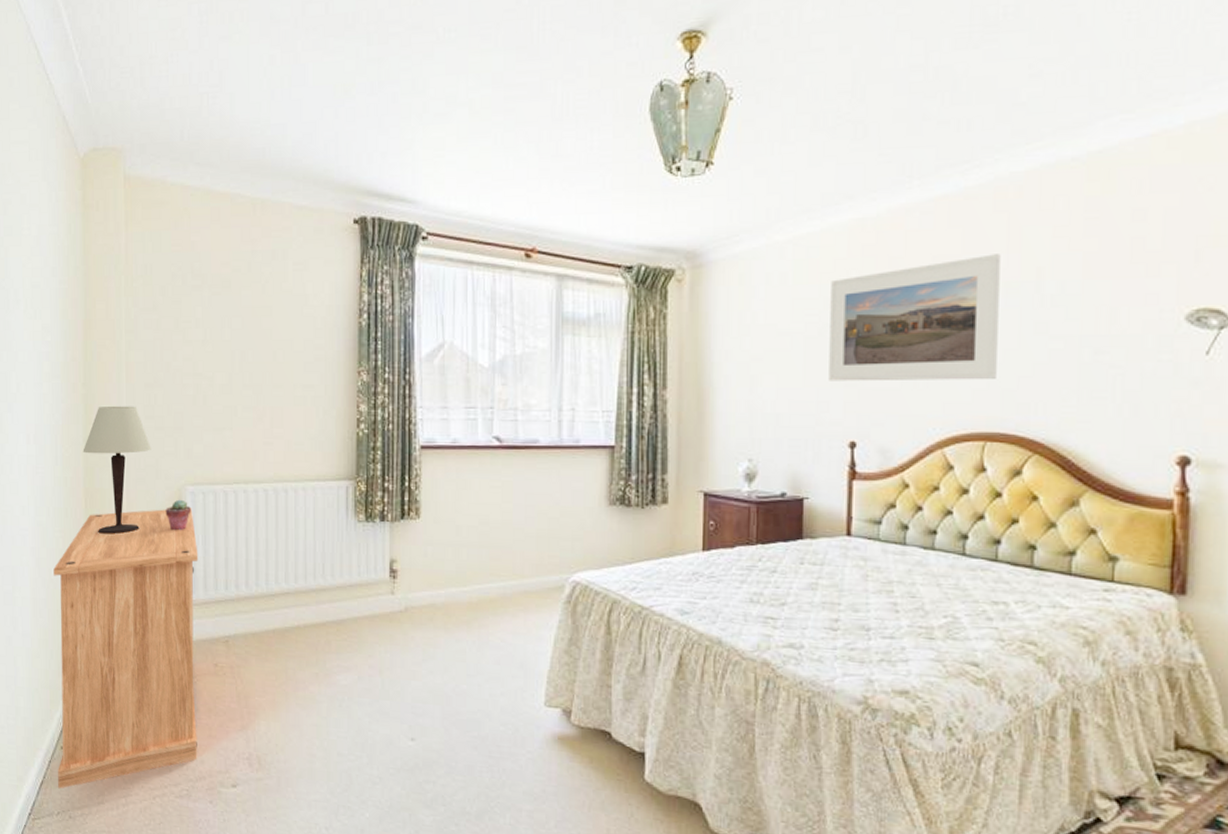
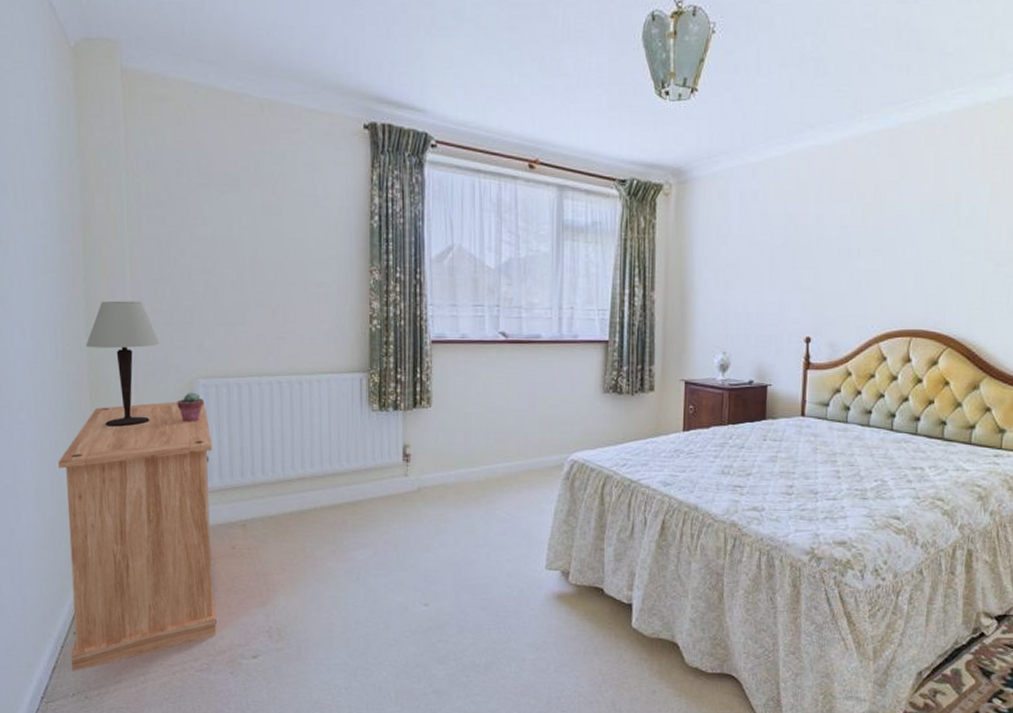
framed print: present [828,254,1001,382] -> none [790,181,929,287]

